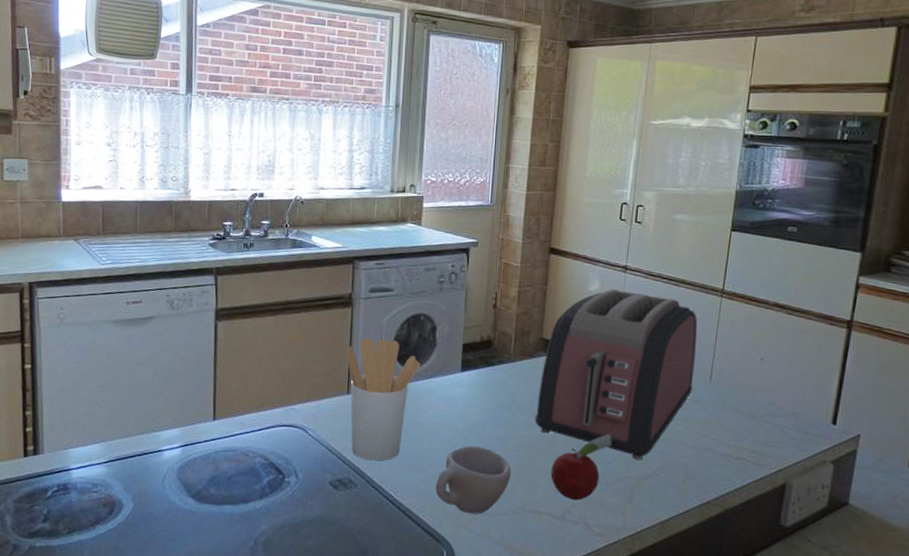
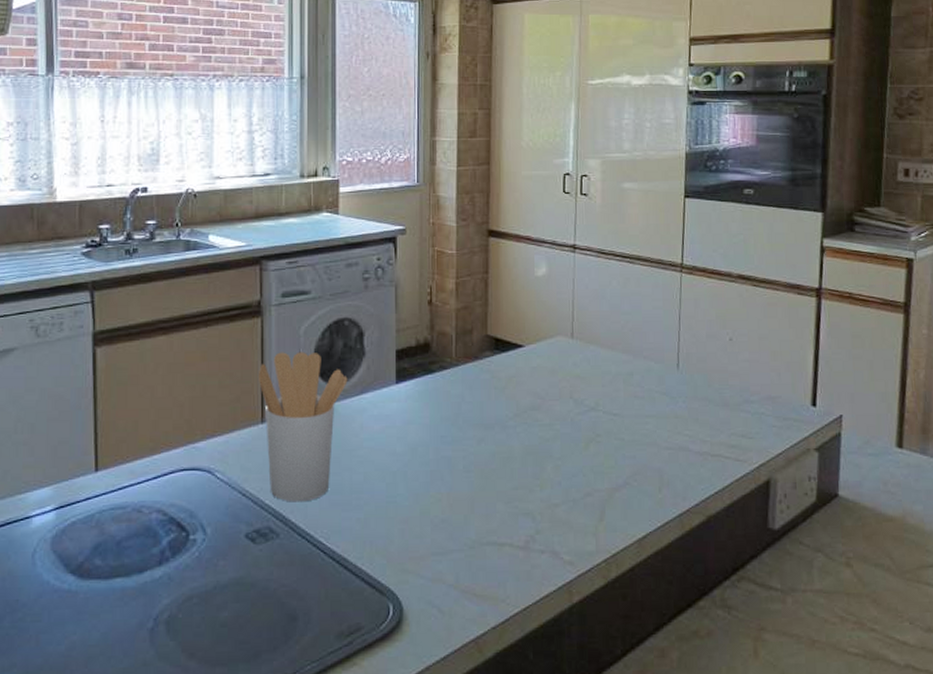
cup: present [435,446,512,514] -> none [375,471,463,555]
toaster: present [535,288,698,460] -> none [485,272,659,469]
fruit: present [550,434,611,501] -> none [508,442,574,525]

